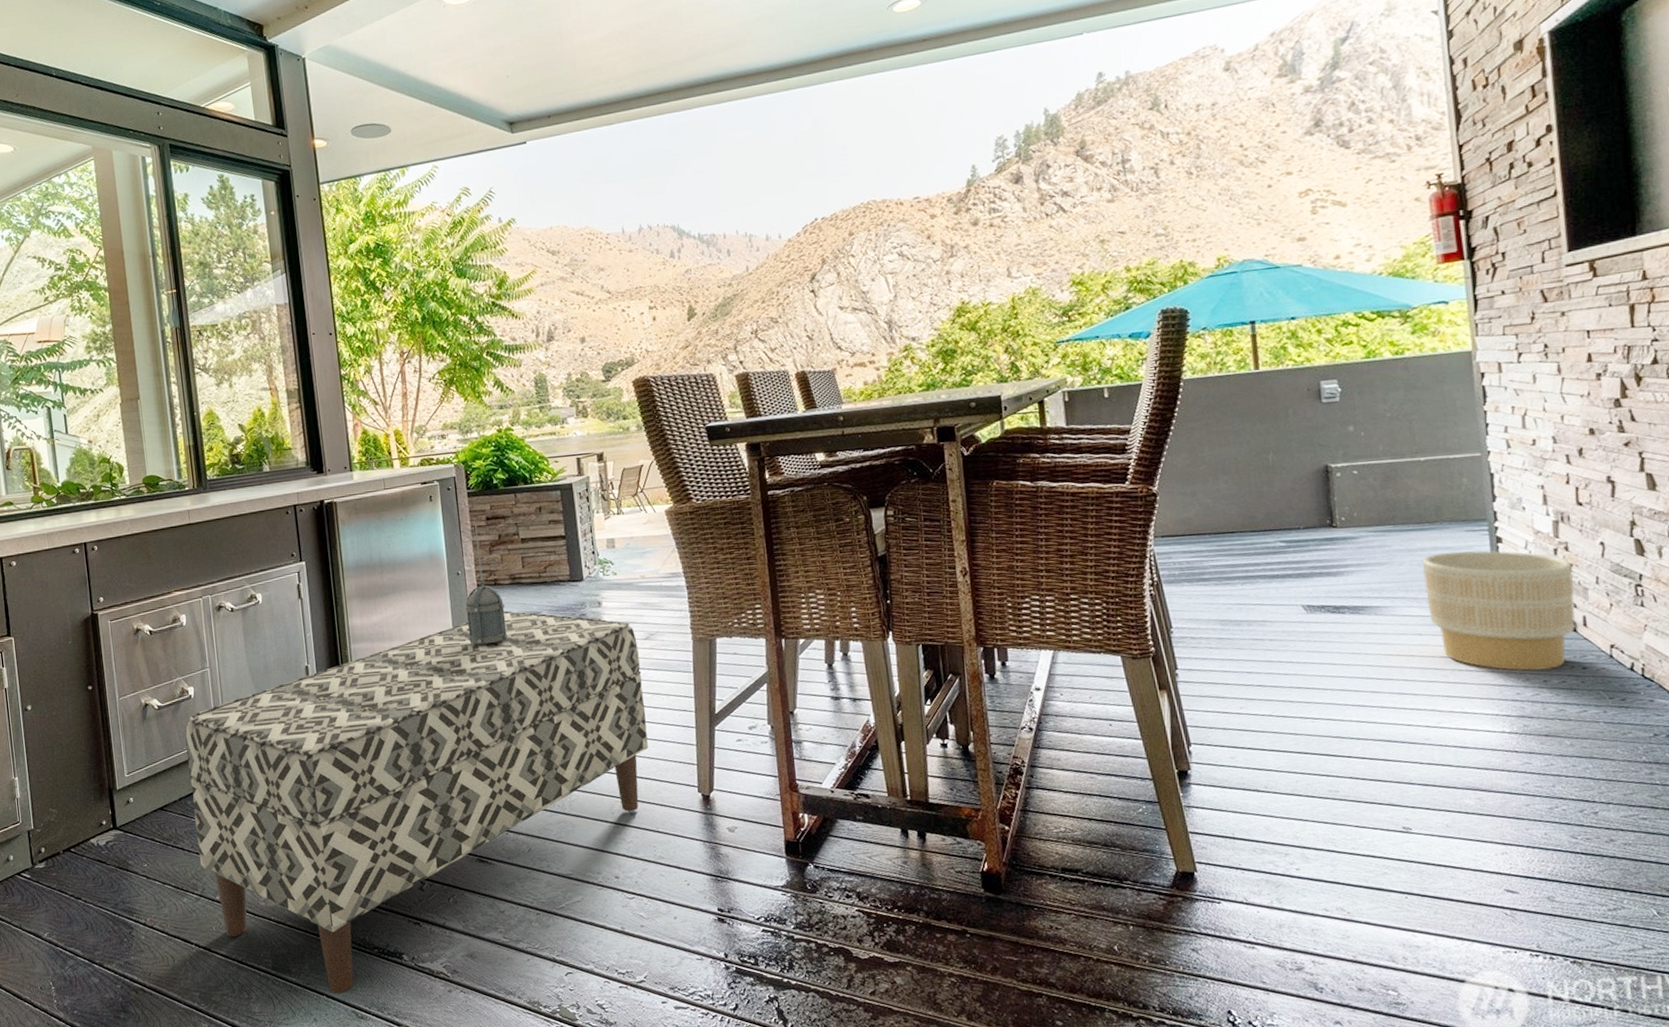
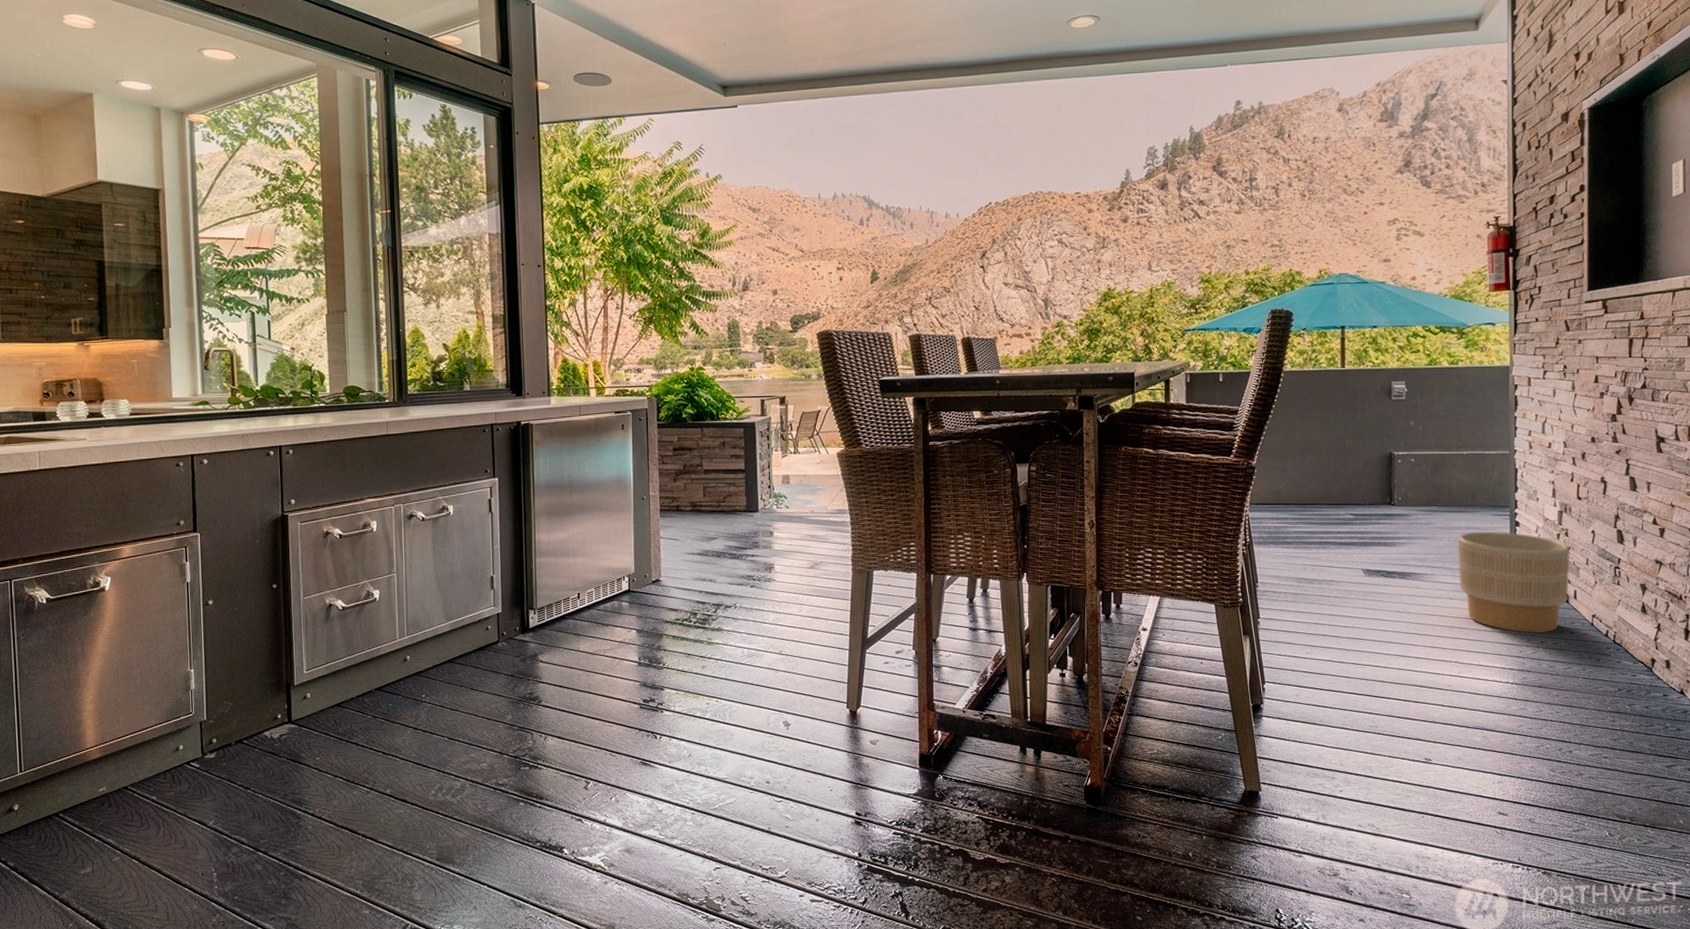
bench: present [185,611,648,994] -> none [367,535,806,884]
lantern: present [464,522,509,645] -> none [646,452,686,565]

